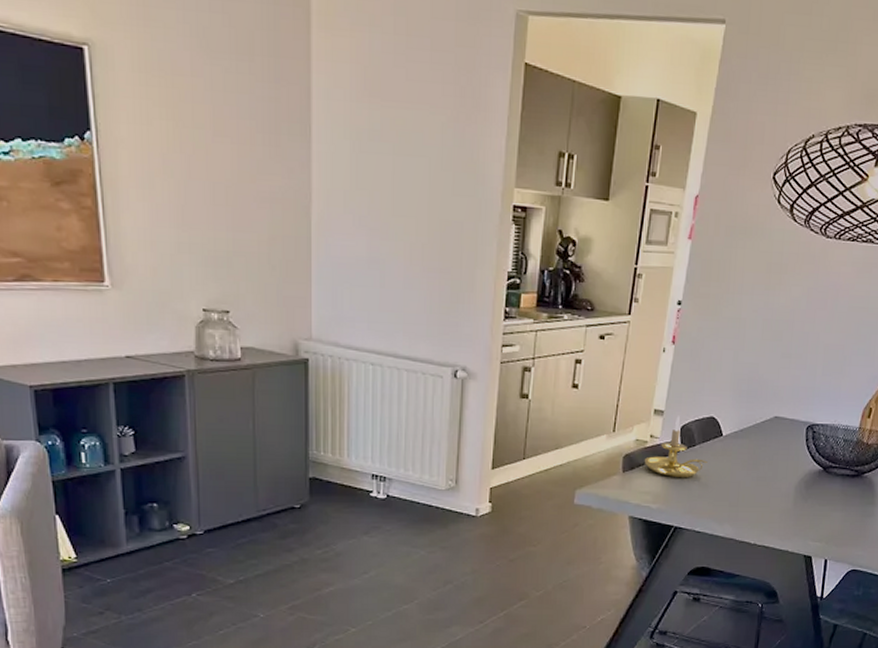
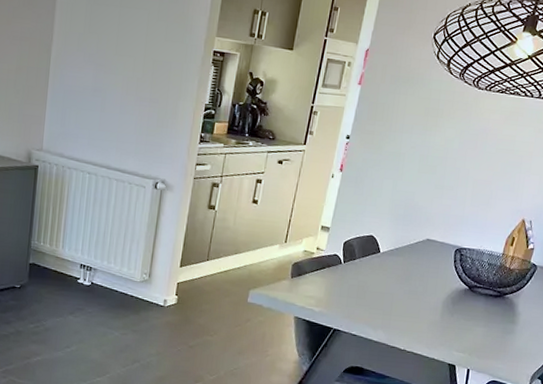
candle holder: present [644,416,708,478] -> none [310,233,366,287]

